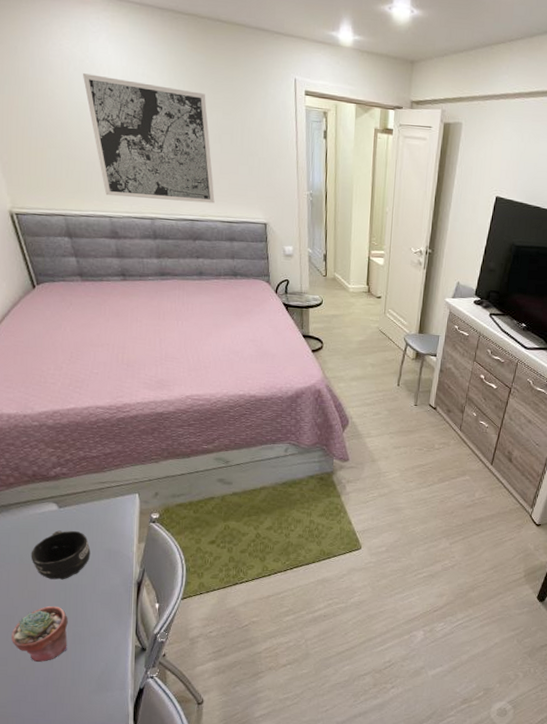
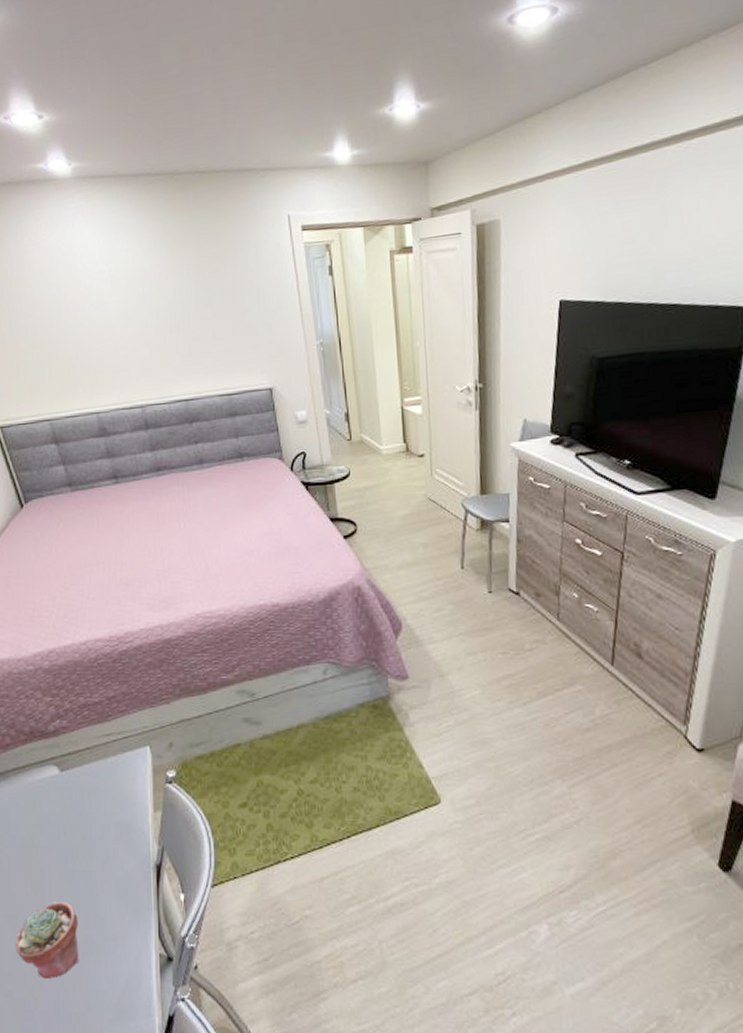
mug: present [31,530,91,580] -> none [32,799,99,866]
wall art: present [82,73,215,204] -> none [59,254,210,390]

